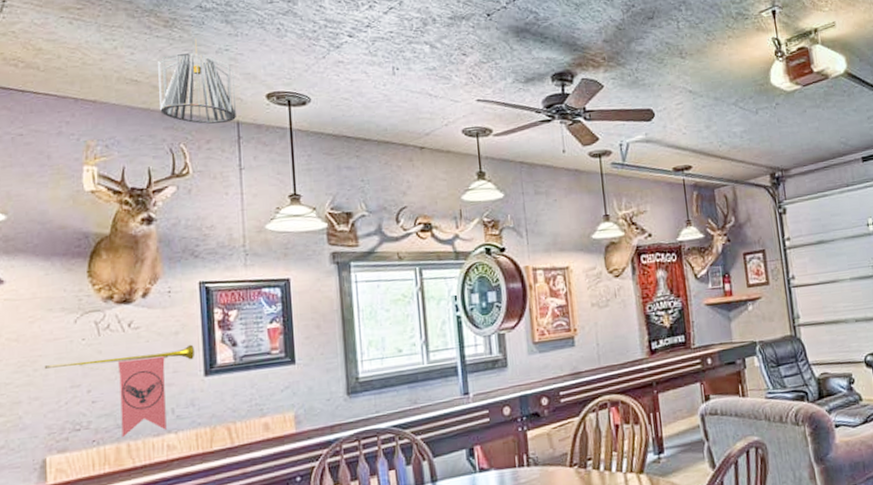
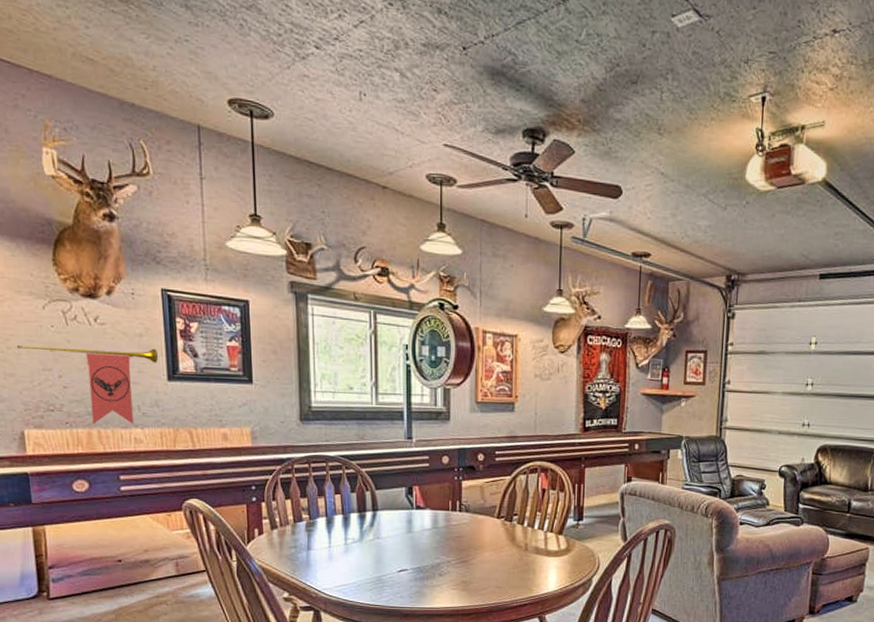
pendant light: present [158,38,237,124] -> none [114,20,197,125]

